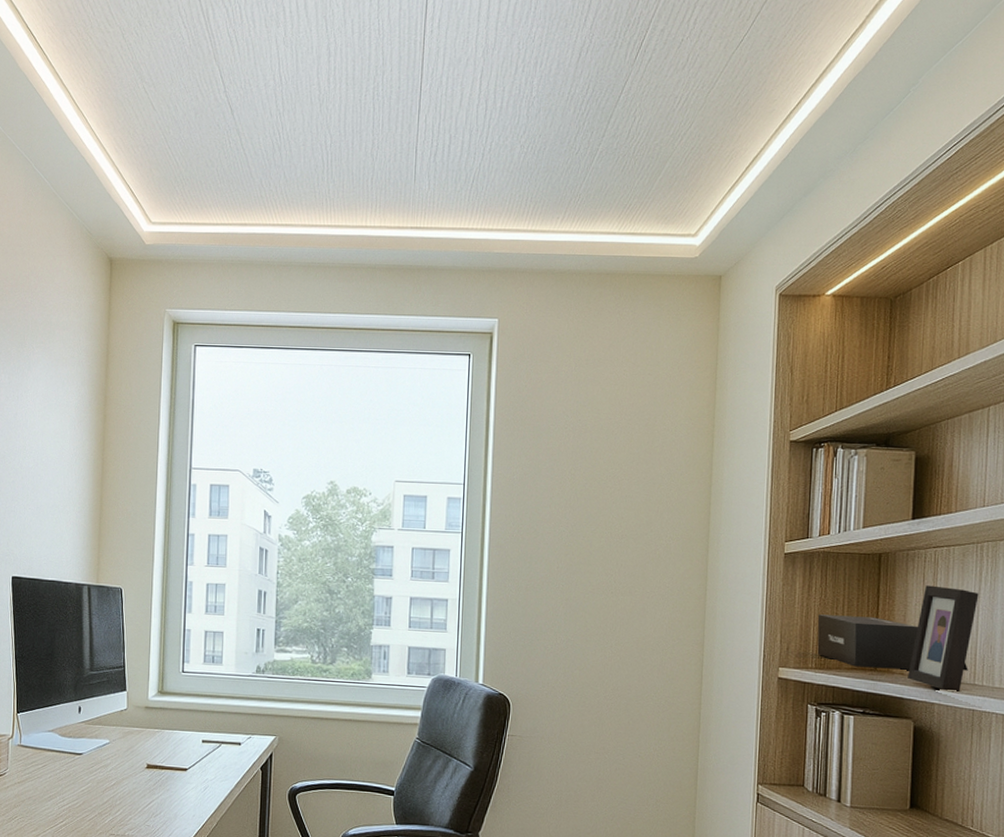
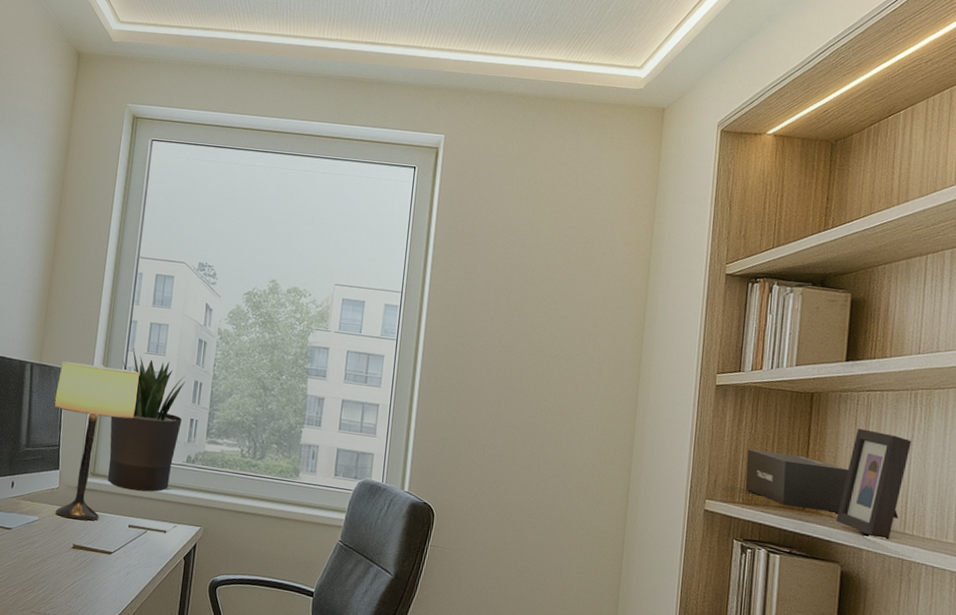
table lamp: none [114,581,201,740] -> present [53,361,139,521]
planter: none [175,561,250,706] -> present [107,347,186,493]

